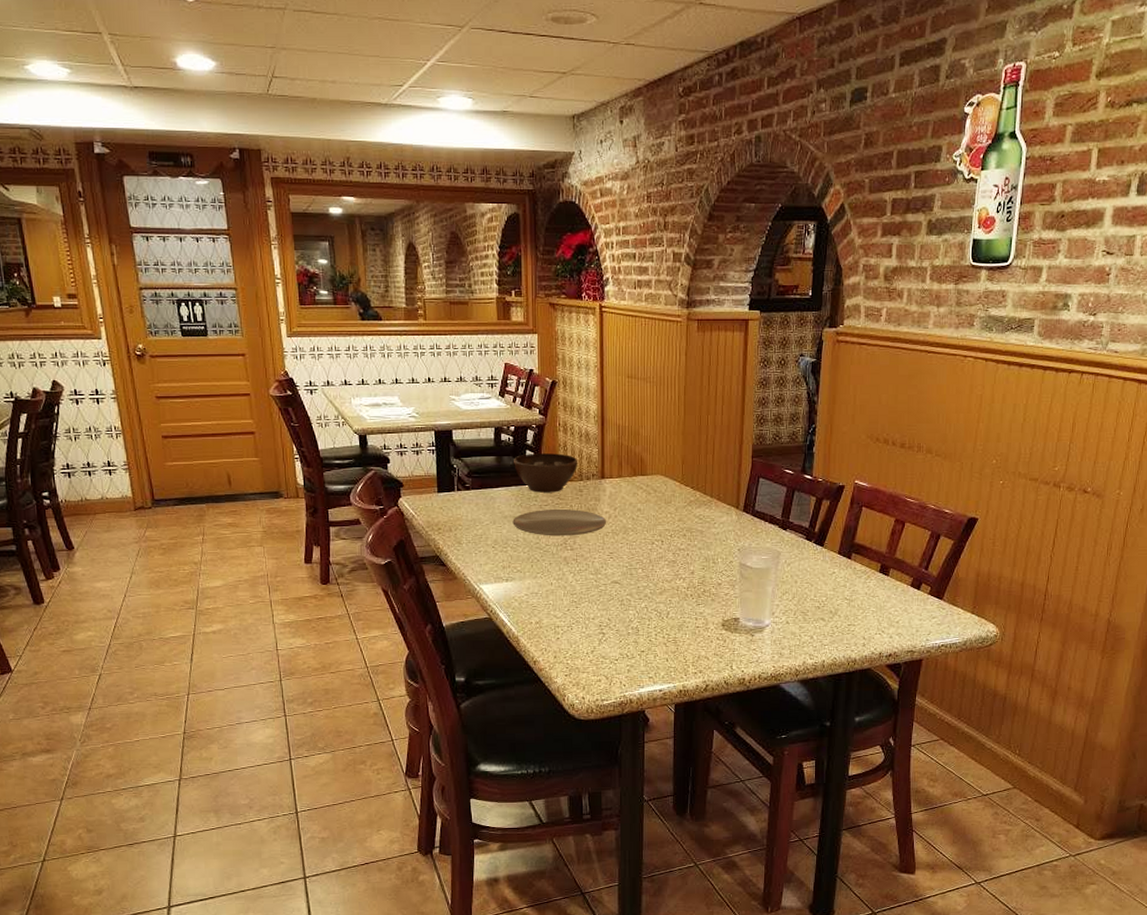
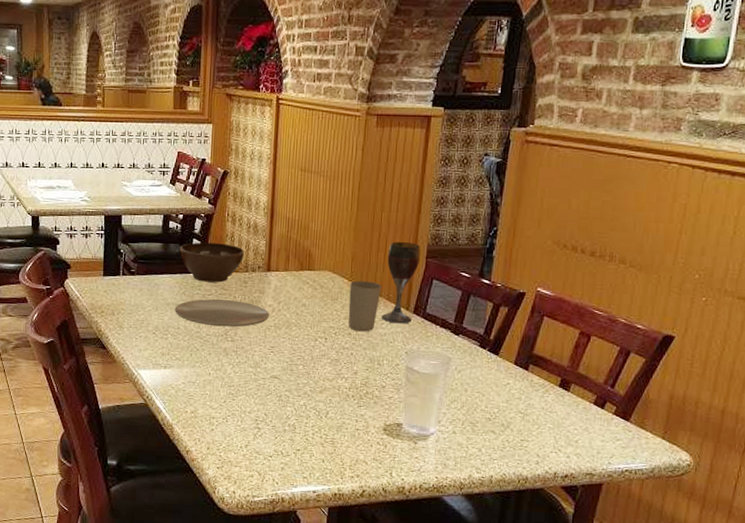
cup: none [682,483,712,532] -> present [348,280,382,332]
cup: none [713,443,747,522] -> present [381,242,421,324]

